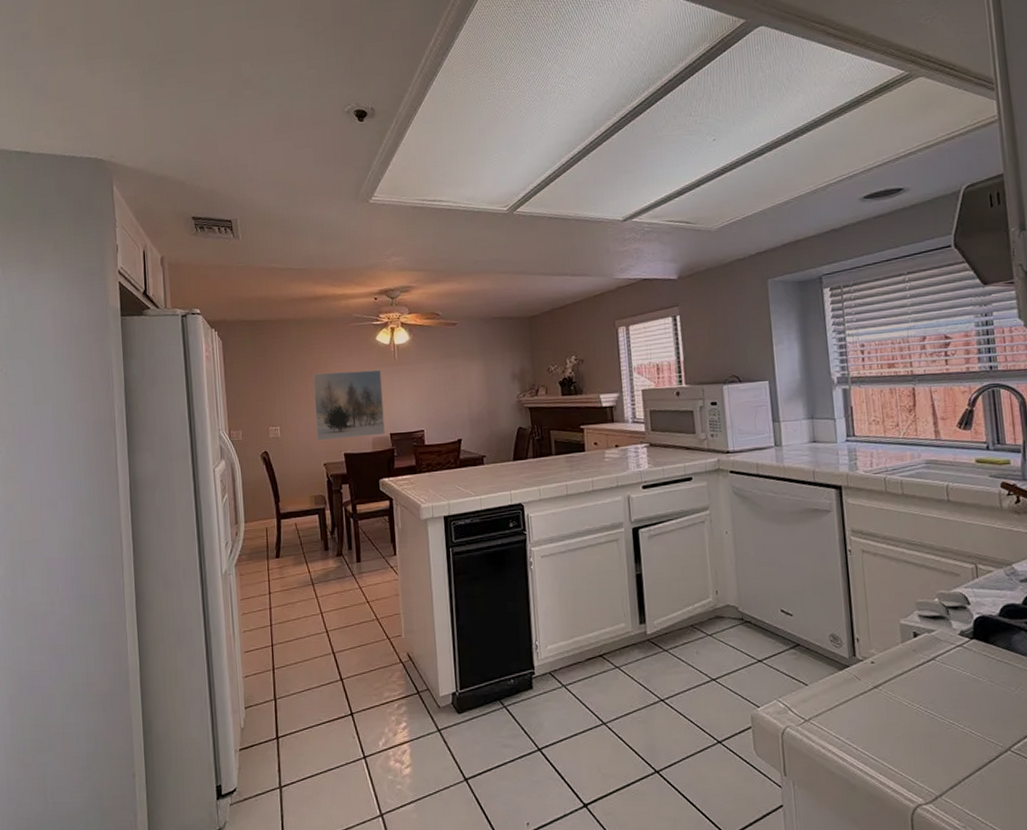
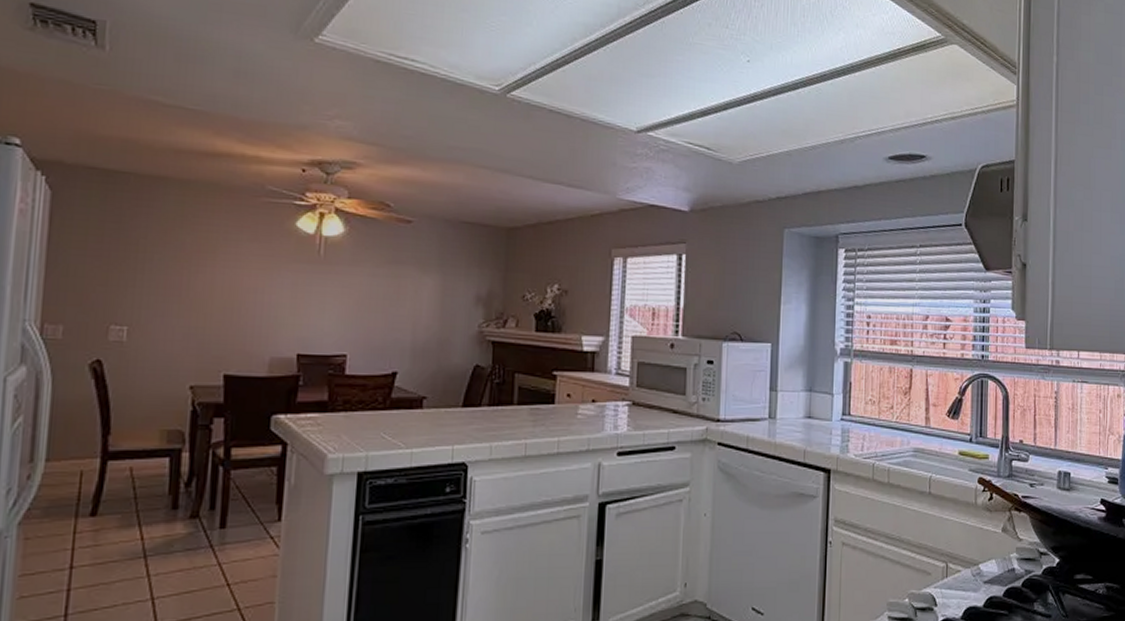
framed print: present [313,369,385,441] -> none [185,258,296,355]

